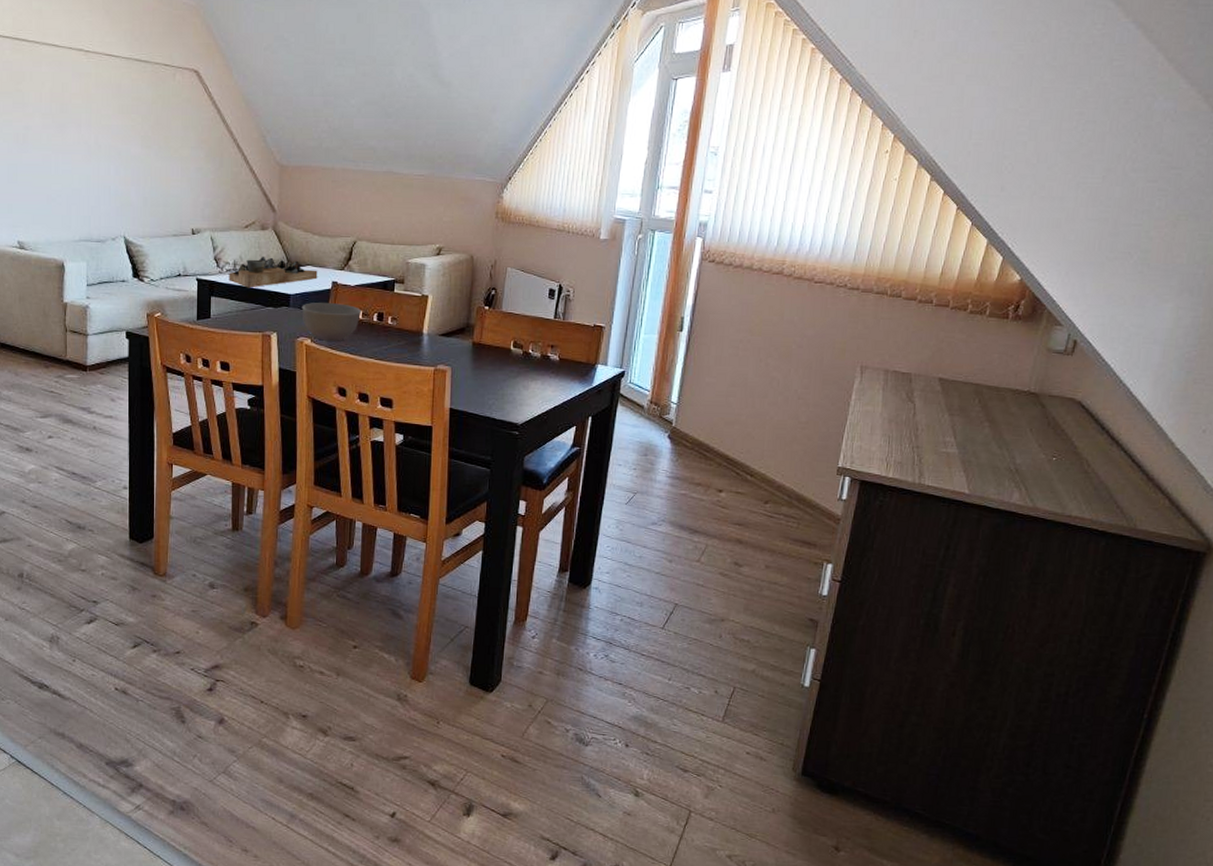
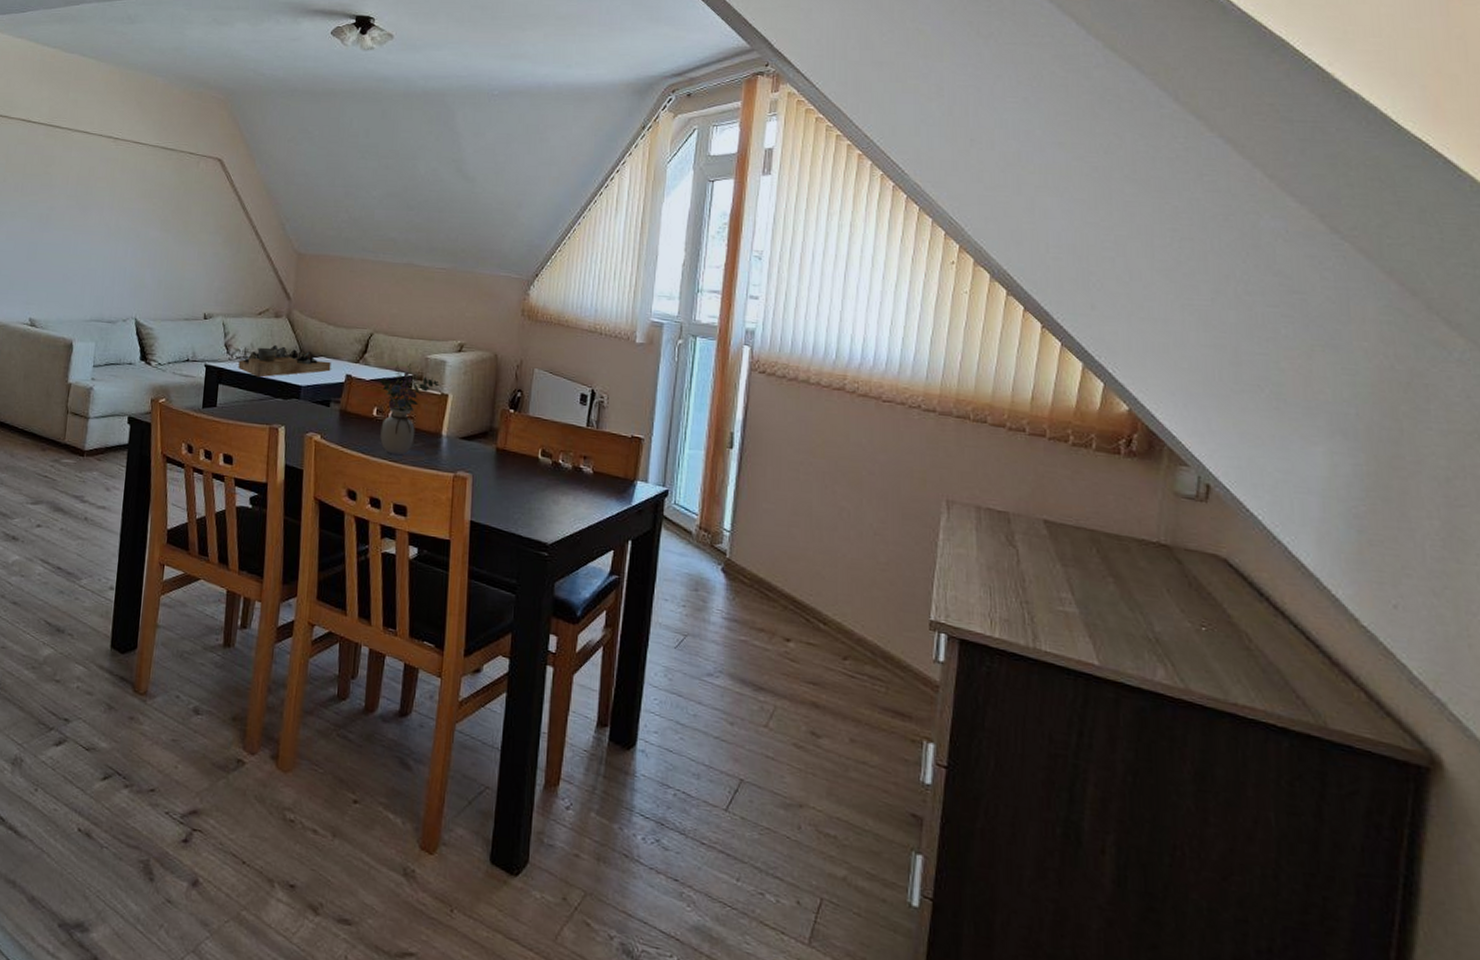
bowl: present [302,303,361,341] -> none [312,396,375,439]
bouquet: none [364,268,420,354] -> present [380,363,440,456]

